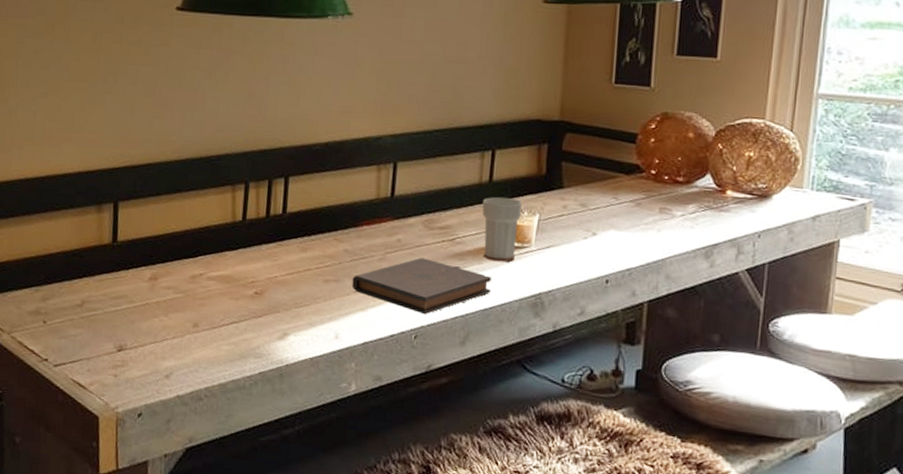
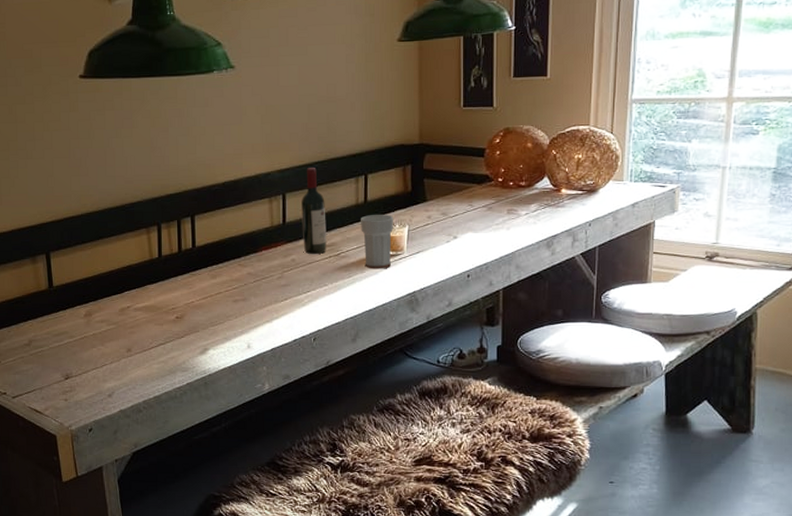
book: present [351,257,492,315] -> none [257,272,374,320]
wine bottle: none [412,135,443,236] -> present [301,168,327,254]

